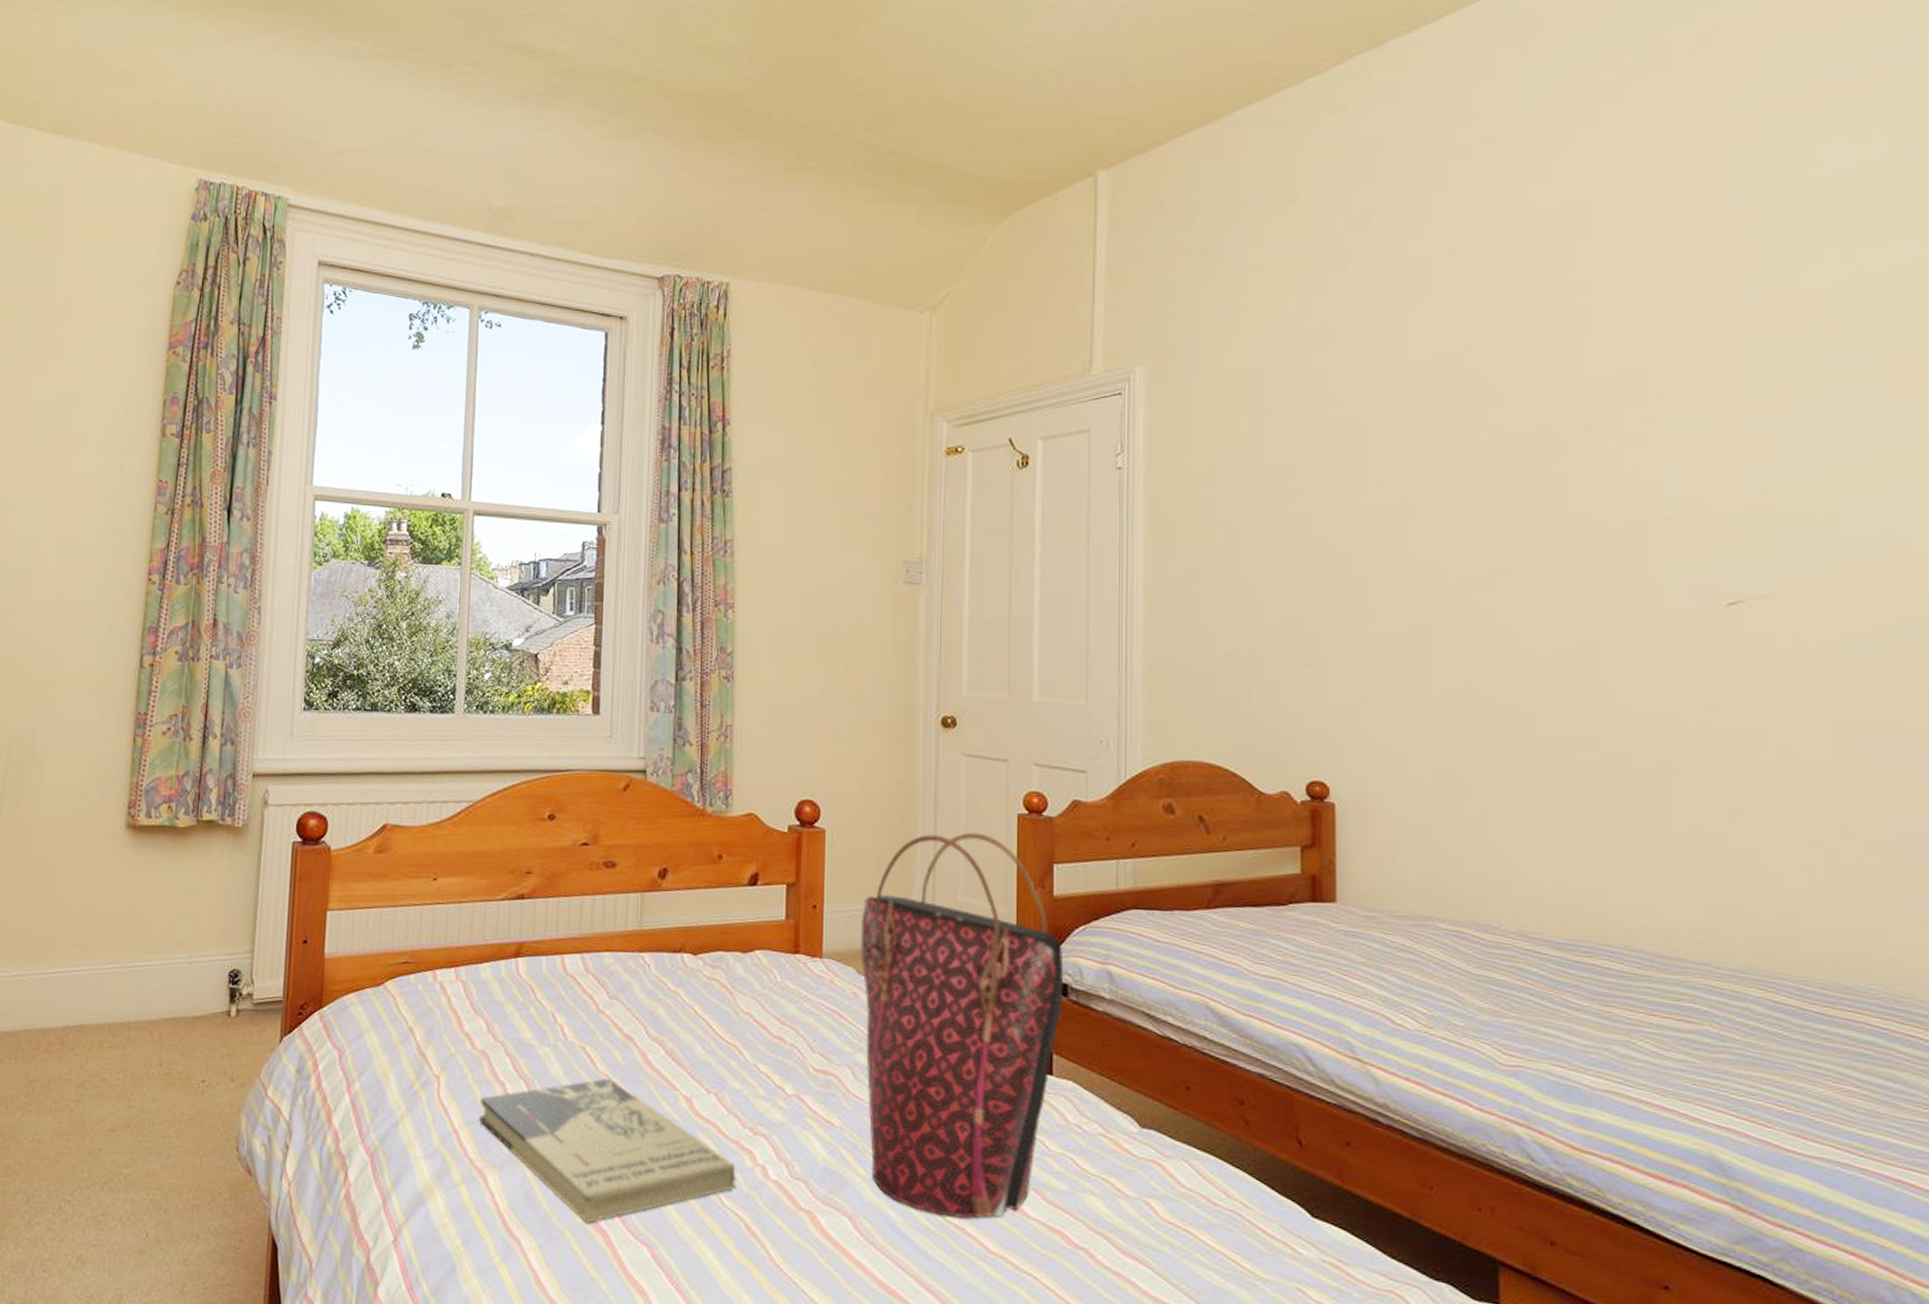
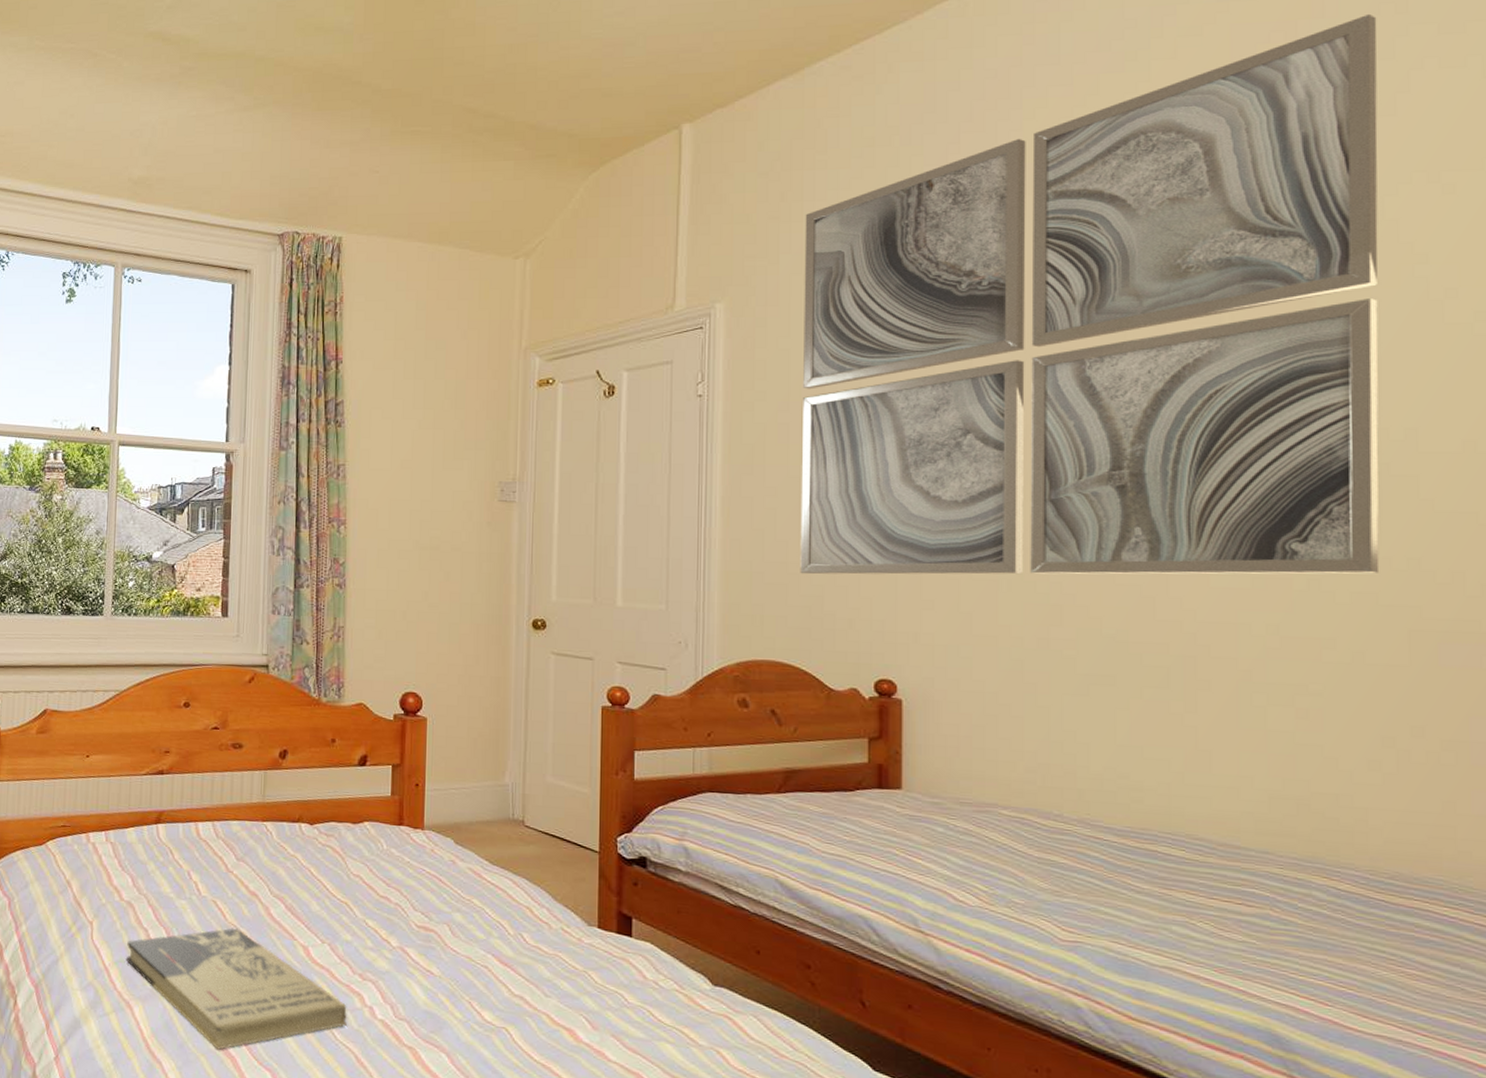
handbag: present [860,832,1064,1219] -> none [458,721,643,1059]
wall art: none [1226,85,1805,666] -> present [800,13,1380,575]

